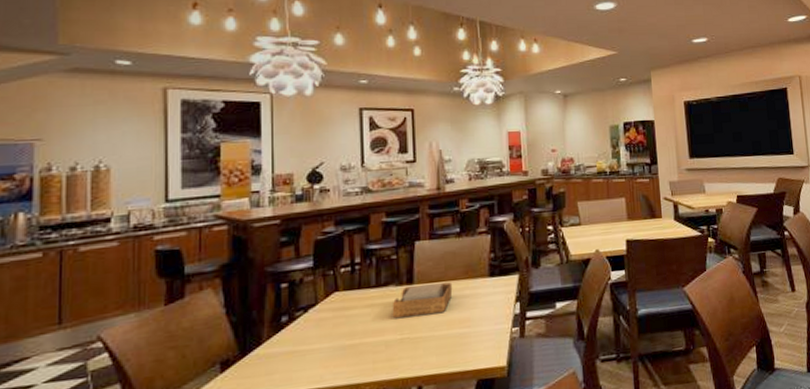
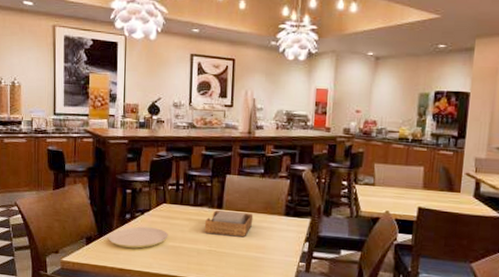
plate: none [254,325,344,364] -> present [107,226,168,249]

